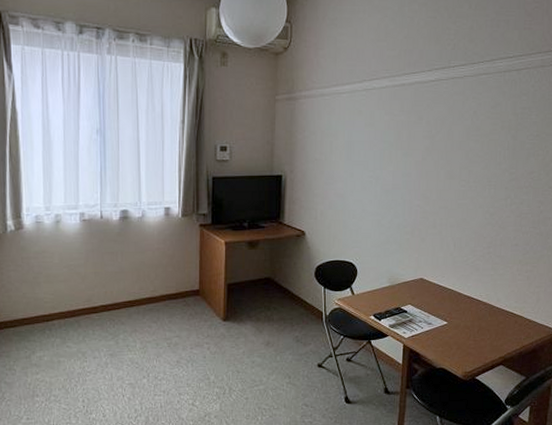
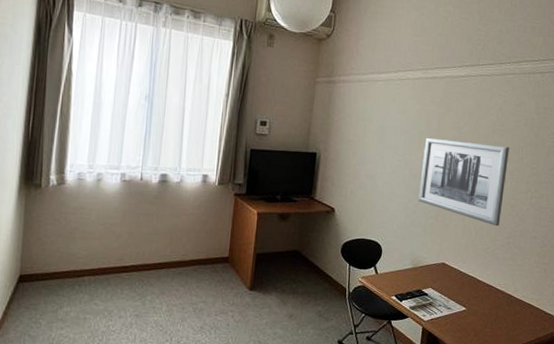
wall art: none [391,149,486,237] -> present [417,137,509,227]

